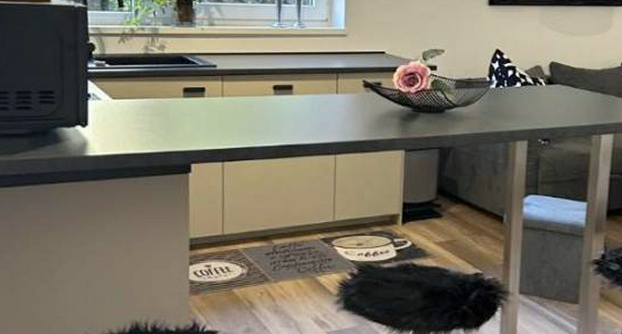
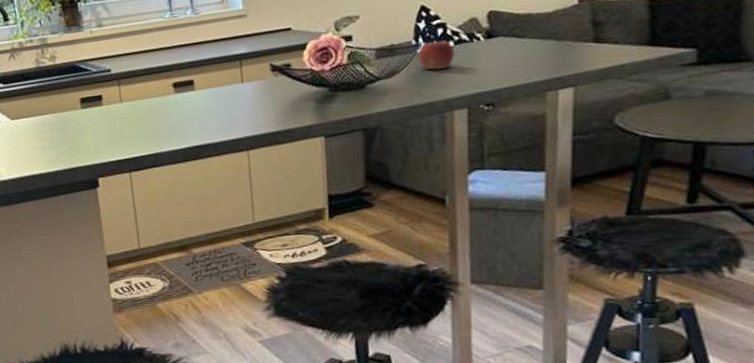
fruit: none [491,75,521,106] -> present [418,35,455,70]

